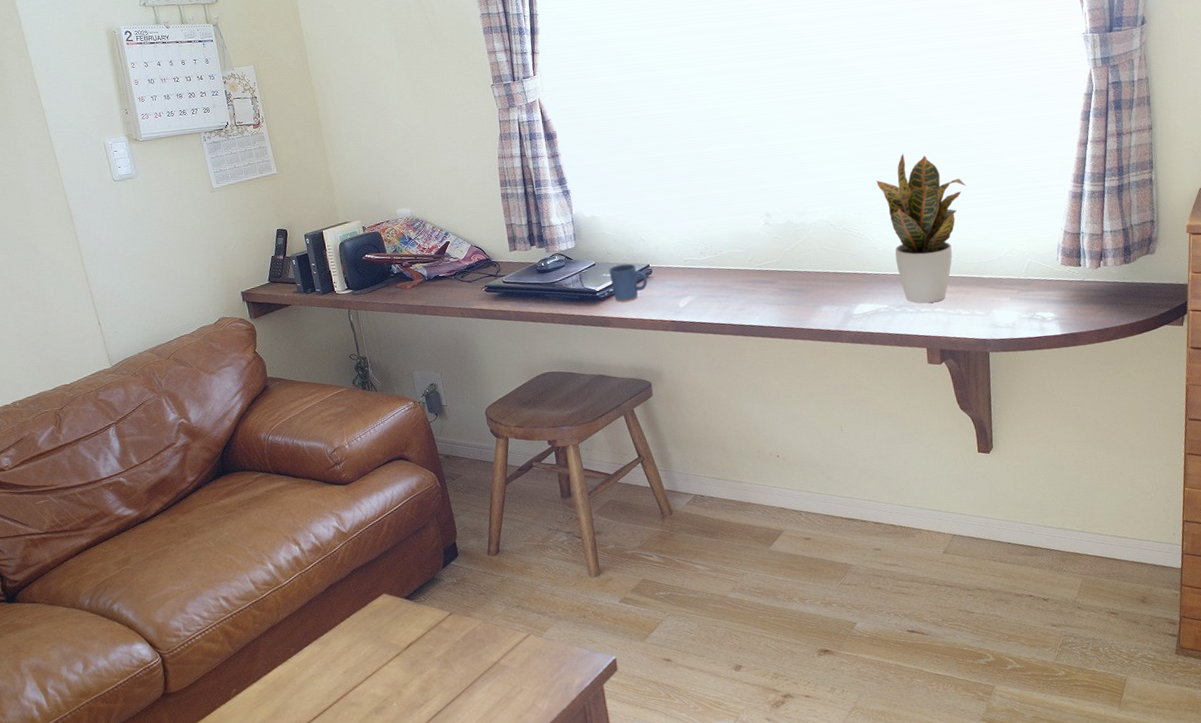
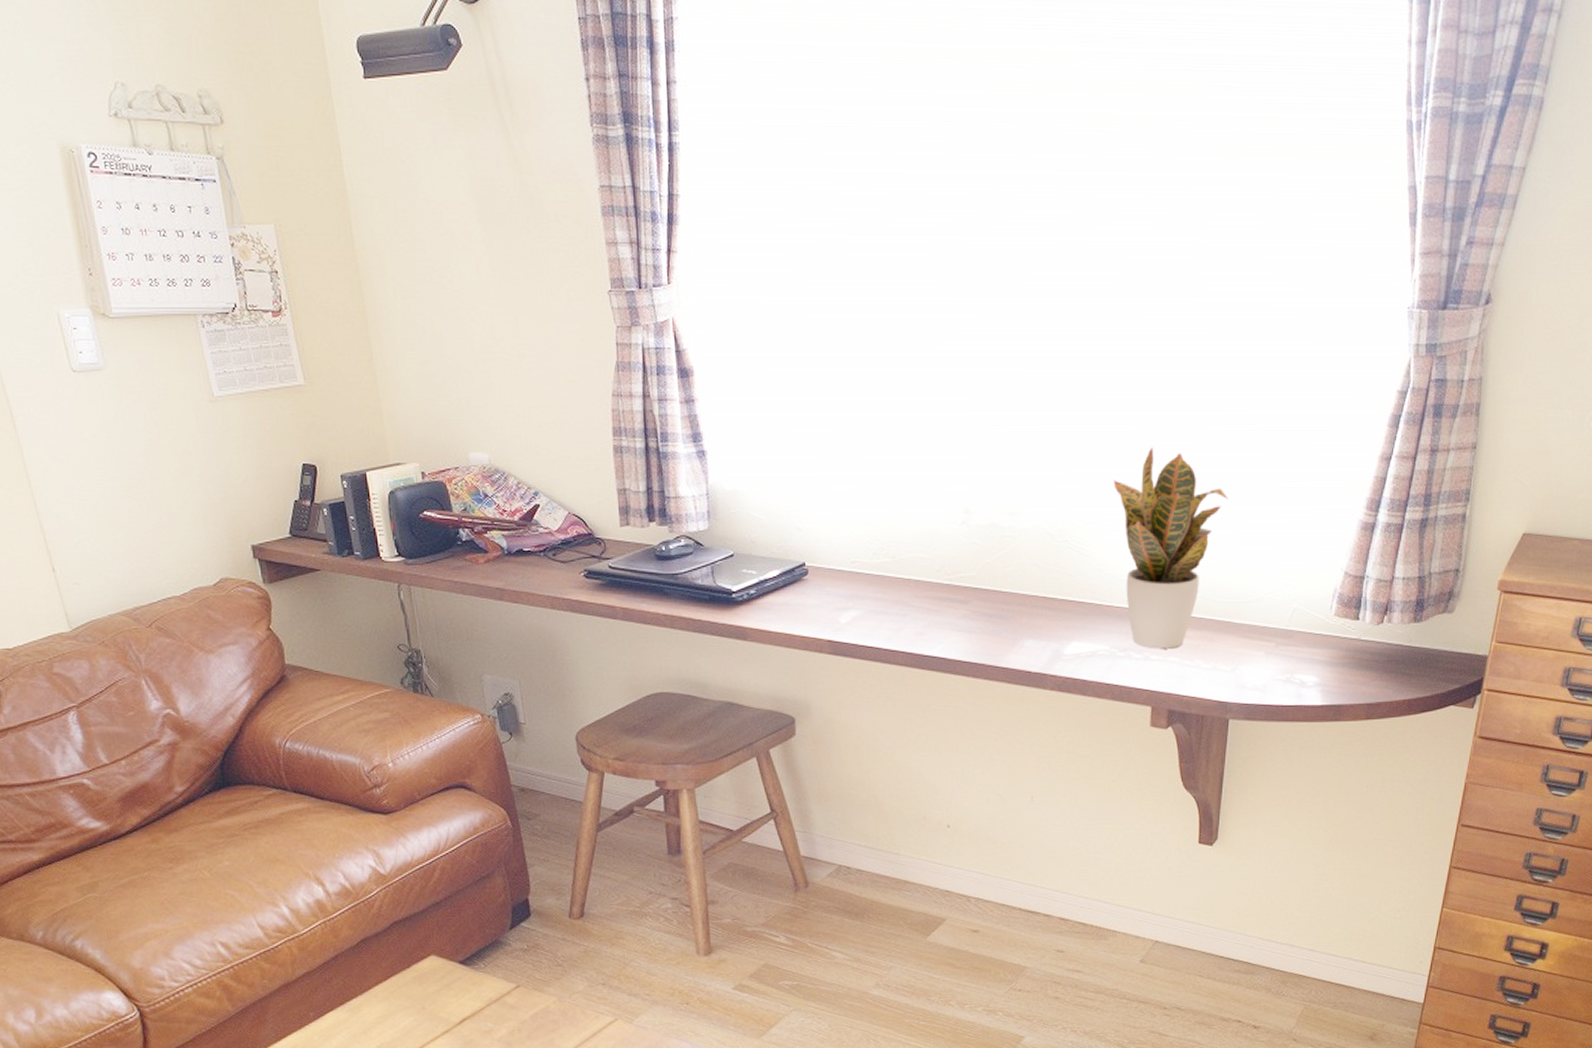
mug: present [609,263,647,302] -> none [751,559,800,610]

